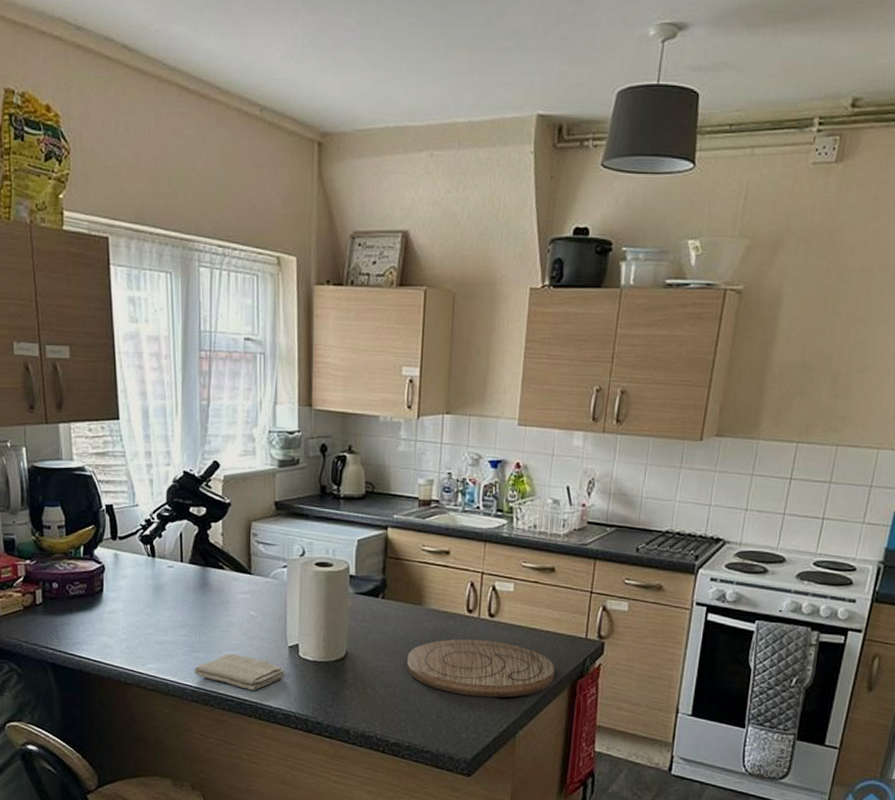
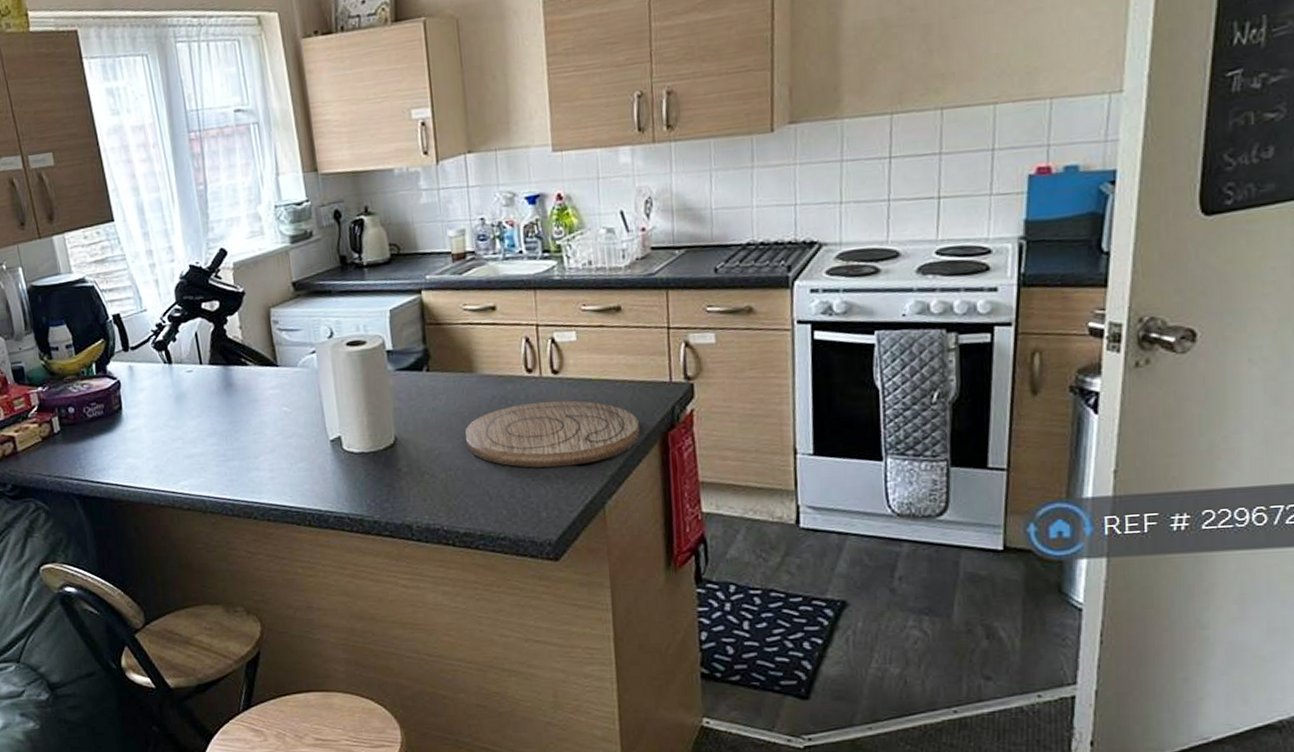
washcloth: present [194,653,285,691] -> none [230,456,331,496]

